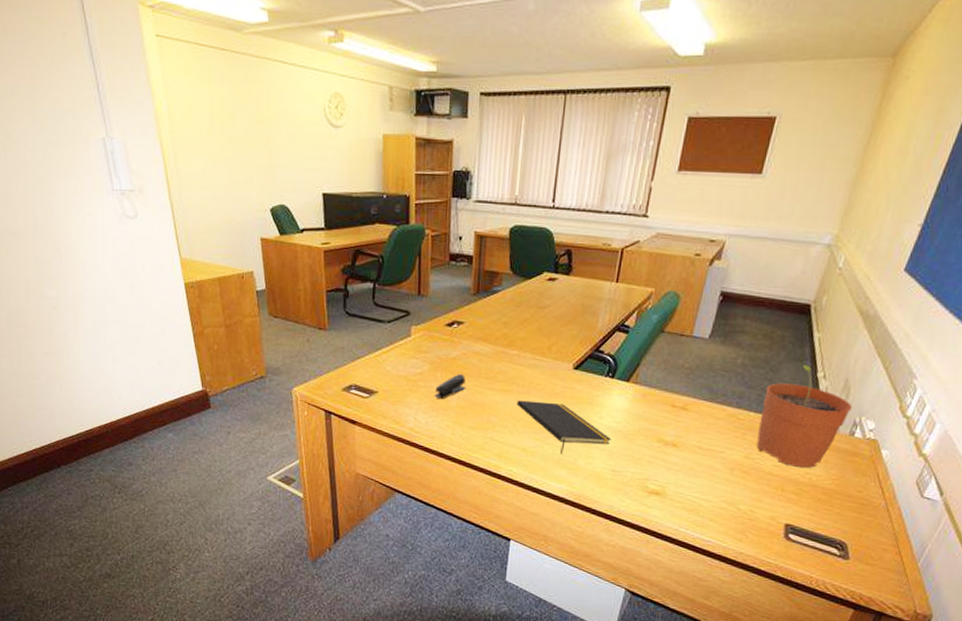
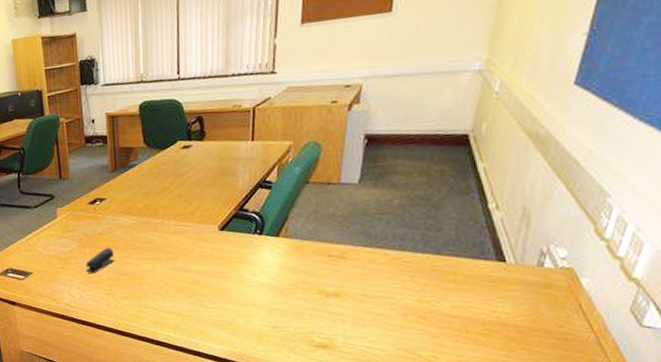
notepad: present [516,400,612,454] -> none [166,265,268,315]
plant pot: present [757,365,853,469] -> none [429,197,537,307]

